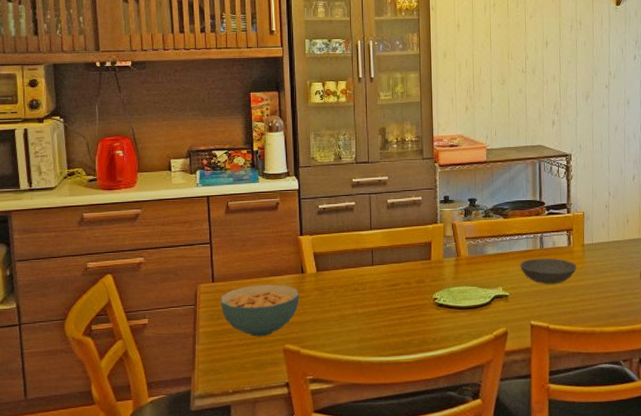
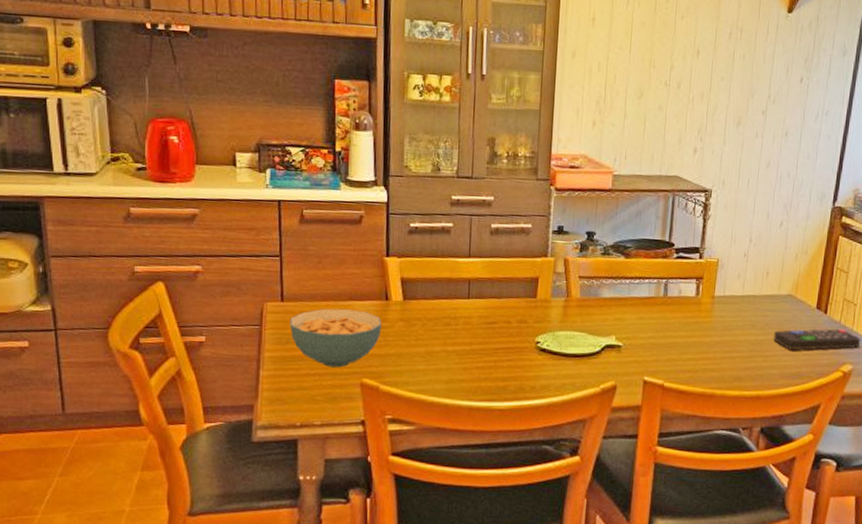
bowl: present [520,258,577,285] -> none [638,307,703,338]

